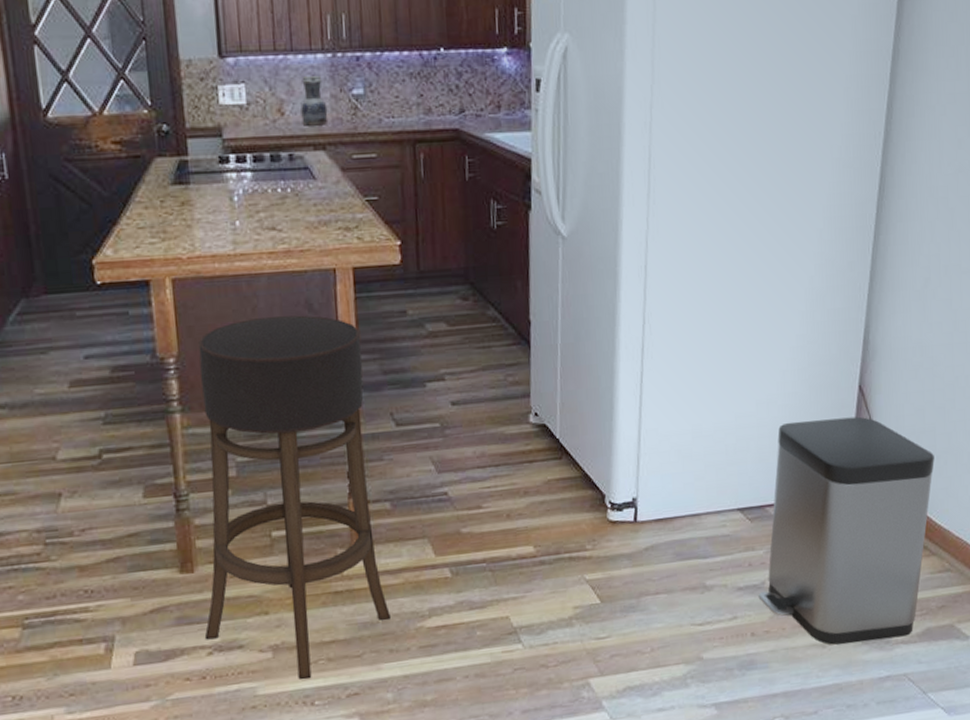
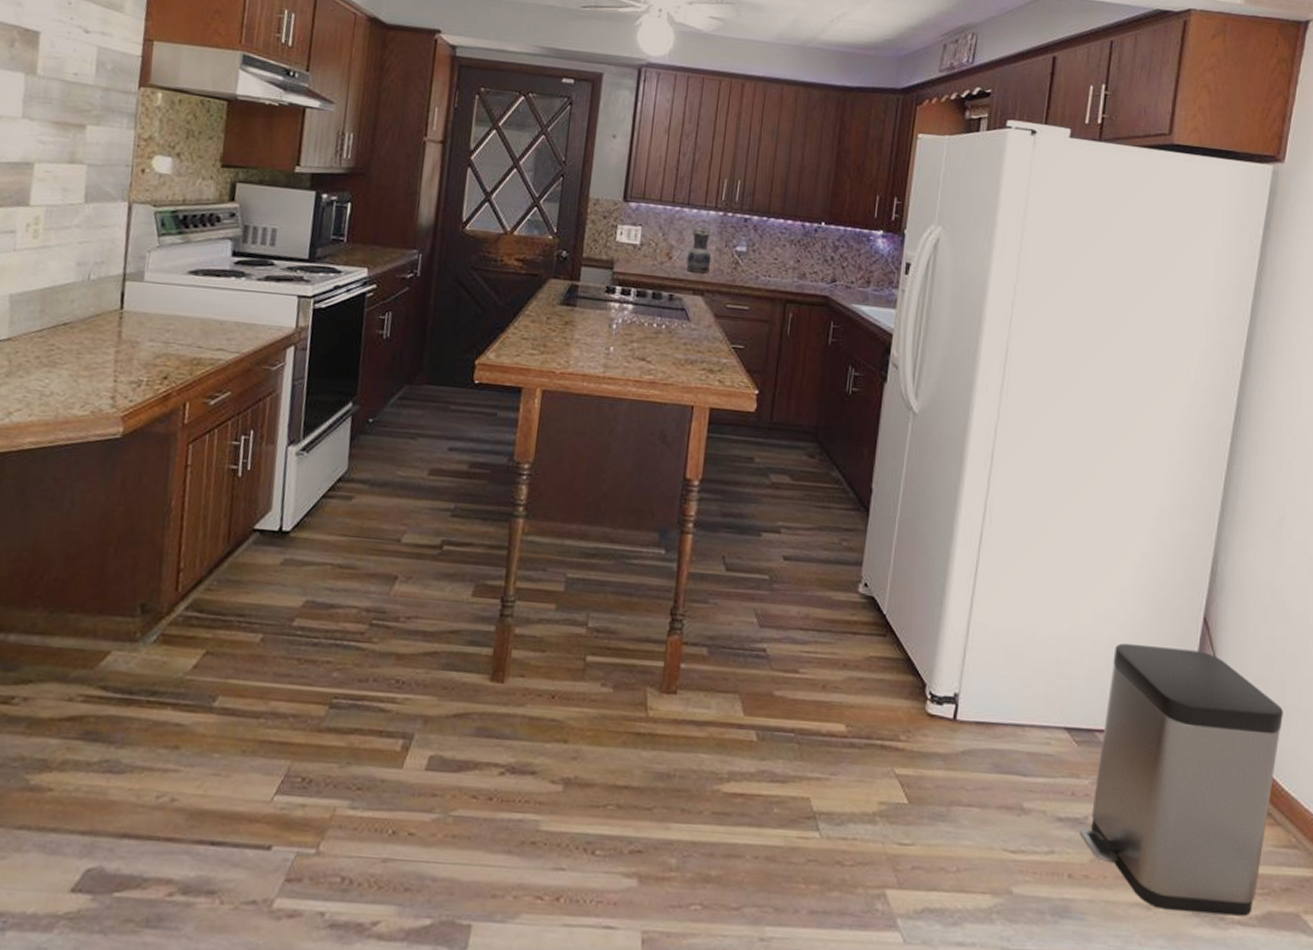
bar stool: present [198,315,390,679] -> none [501,440,707,823]

